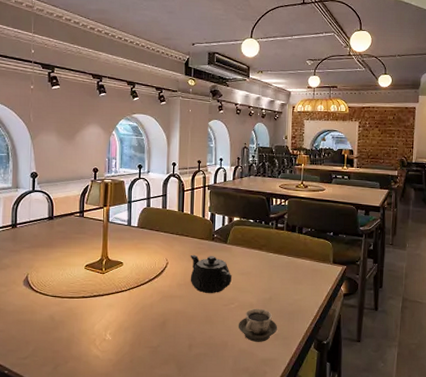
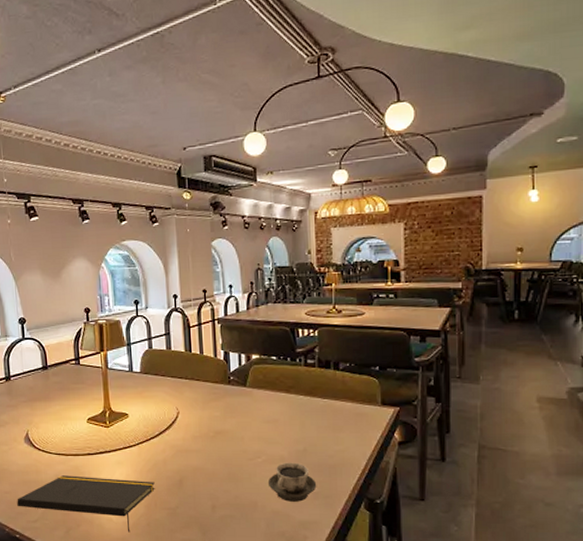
notepad: none [9,316,141,369] -> present [17,475,155,533]
teapot: present [190,254,232,293] -> none [203,401,256,446]

